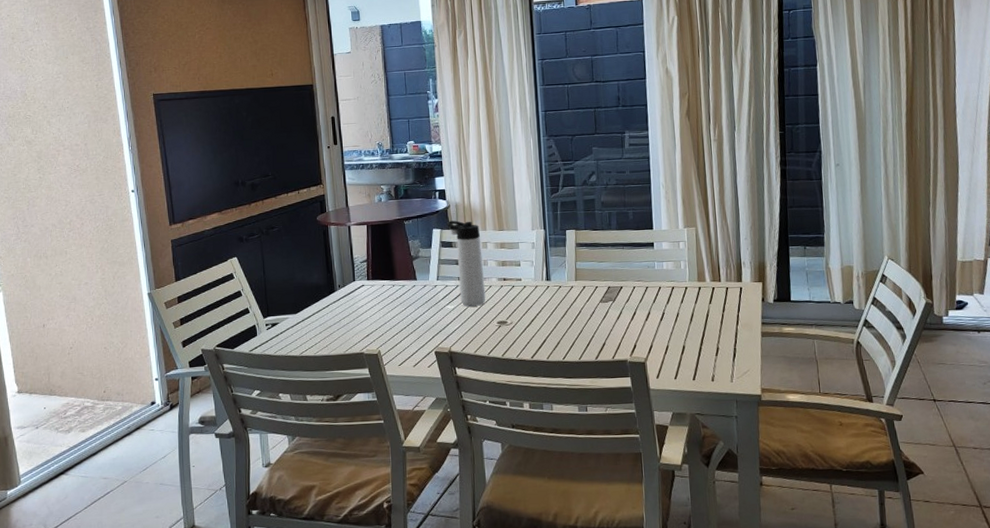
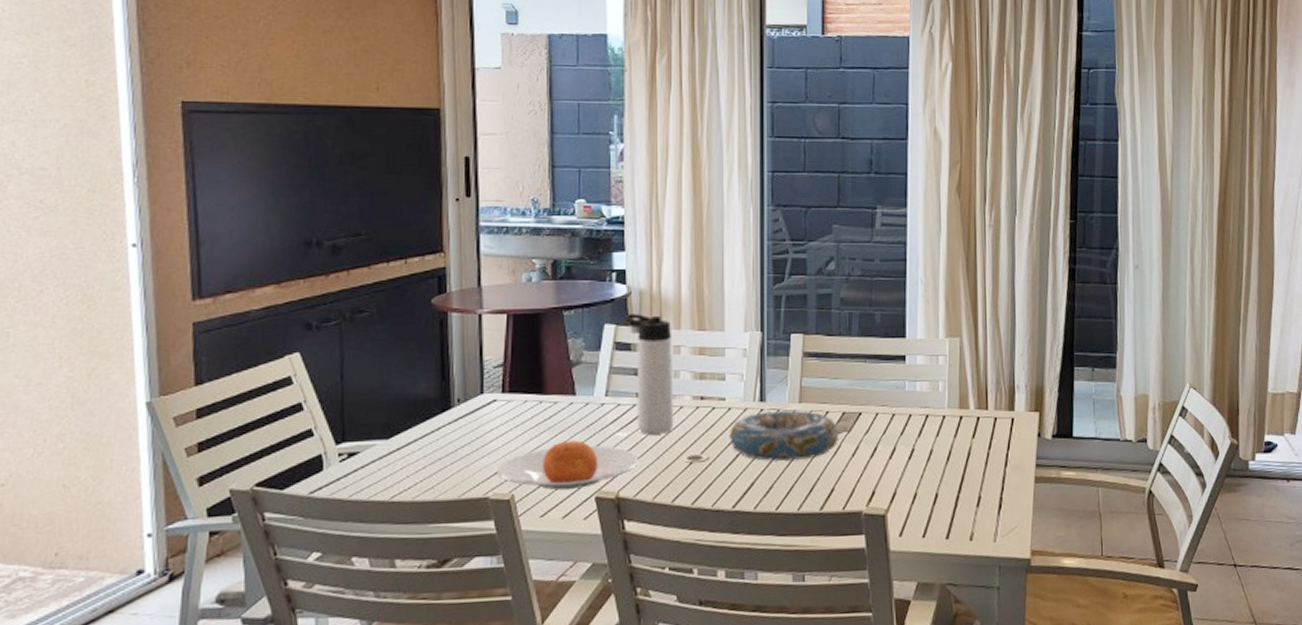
plate: none [368,312,463,347] -> present [497,440,639,491]
decorative bowl: none [525,286,607,325] -> present [729,410,839,463]

